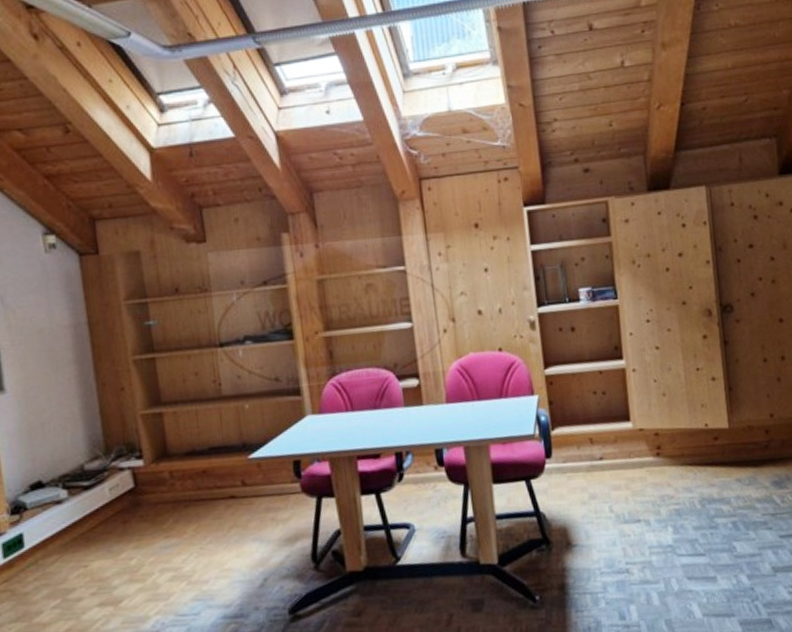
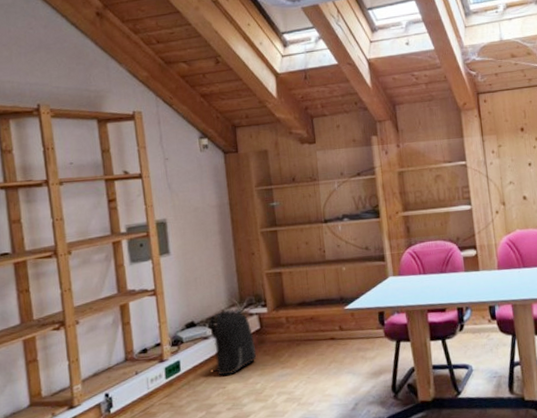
backpack: none [63,463,131,551] -> present [209,309,257,376]

